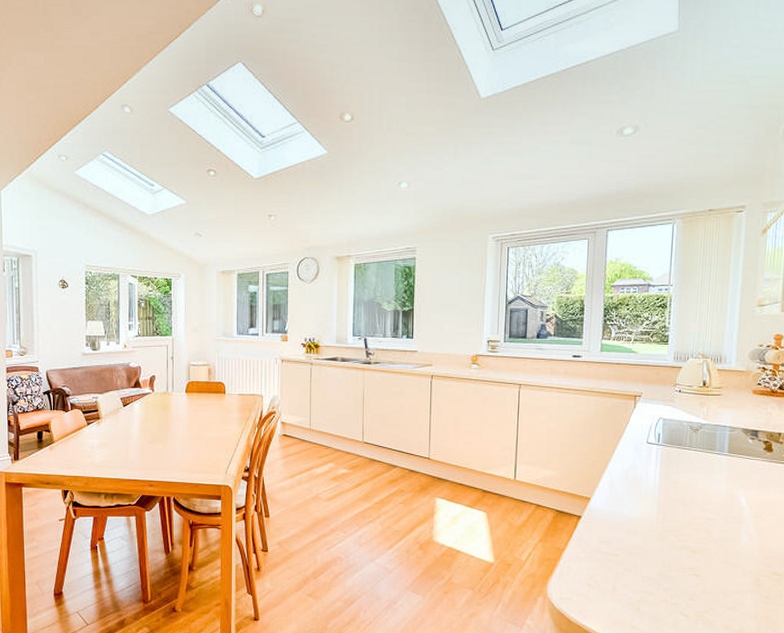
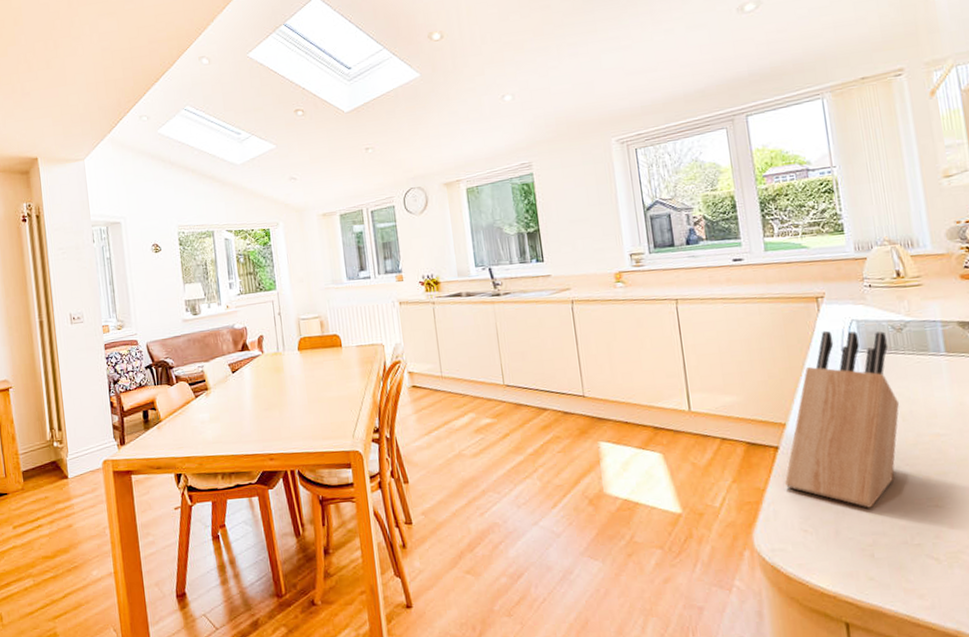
knife block: none [581,424,685,572] -> present [785,330,900,508]

